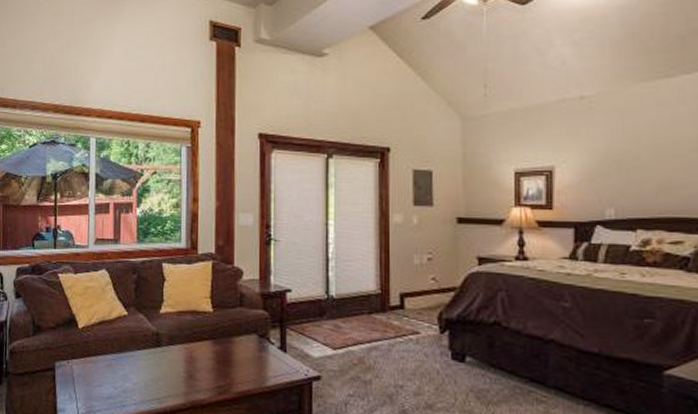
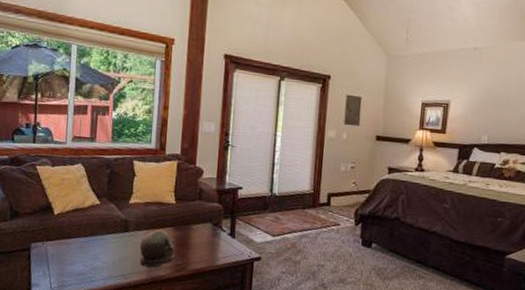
decorative egg: none [174,343,215,390] -> present [139,229,175,268]

